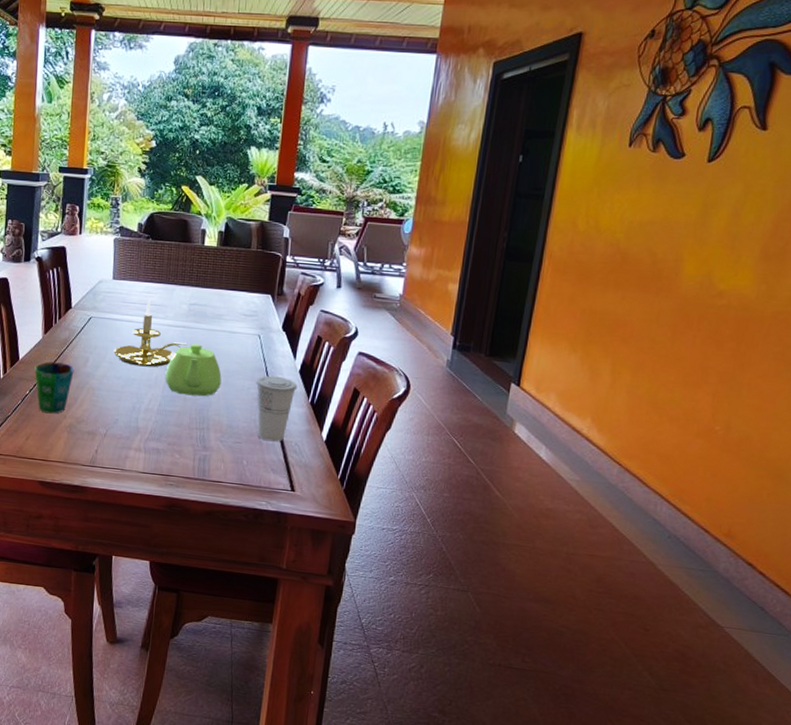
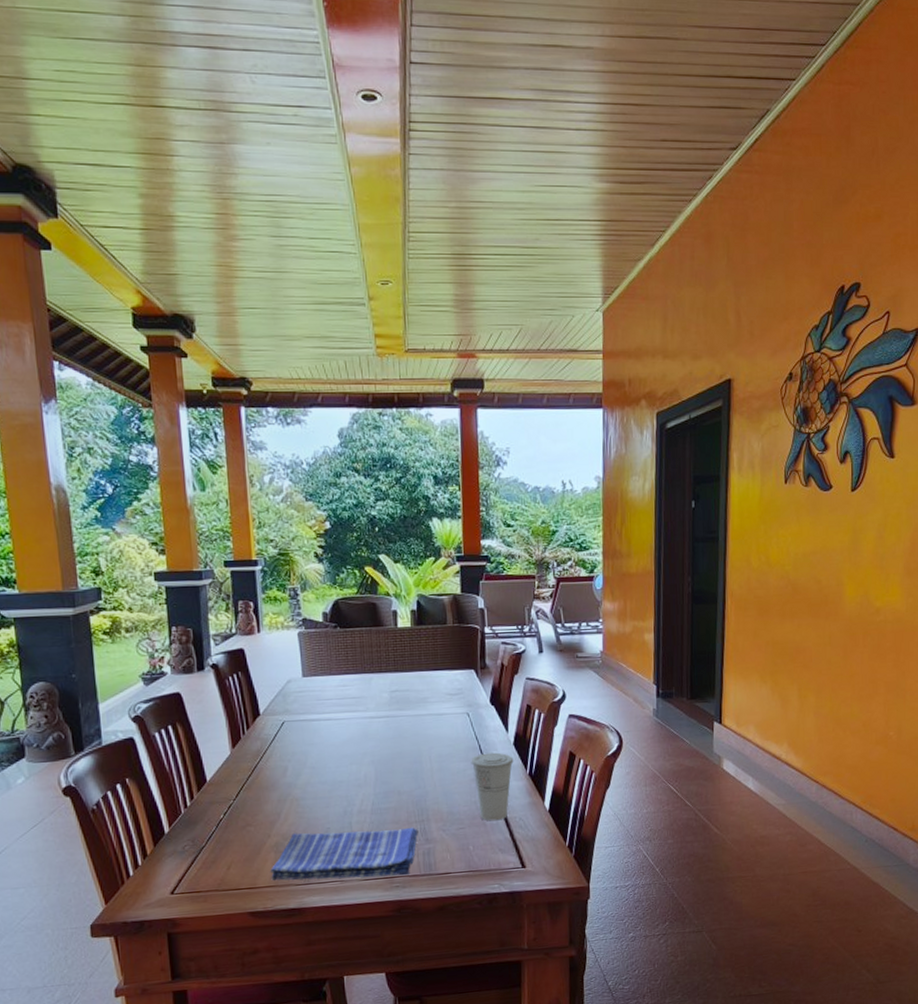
cup: present [34,362,74,414] -> none [226,777,273,836]
dish towel: none [61,418,198,475] -> present [270,827,419,880]
candle holder: present [113,299,188,367] -> none [314,692,394,767]
teapot: present [165,344,222,397] -> none [374,732,435,789]

